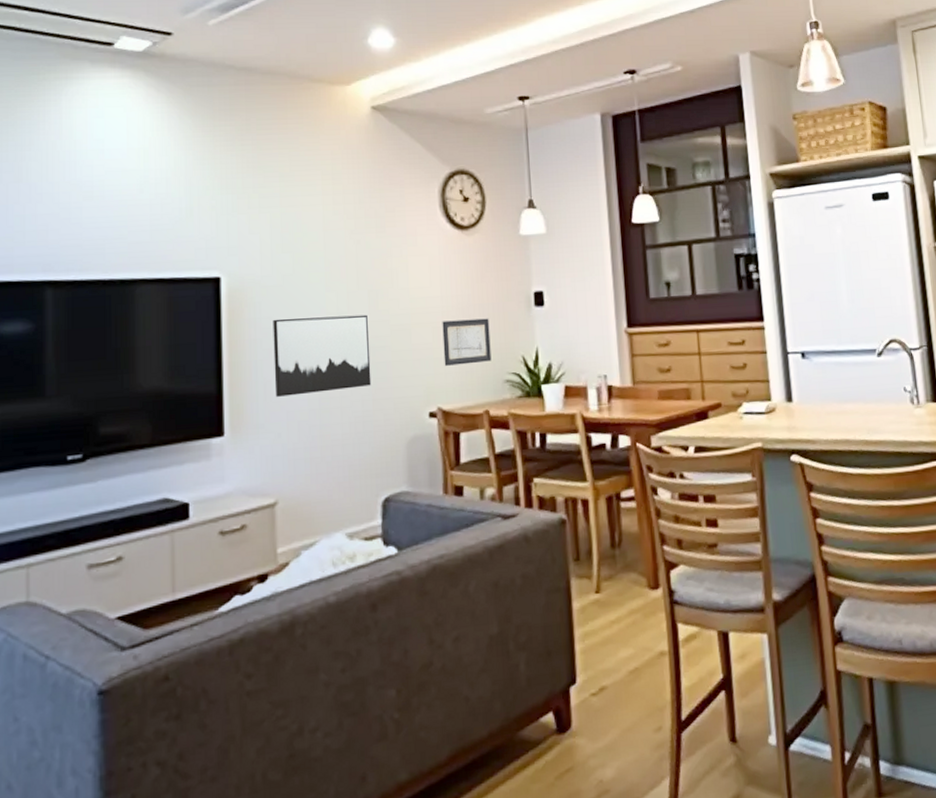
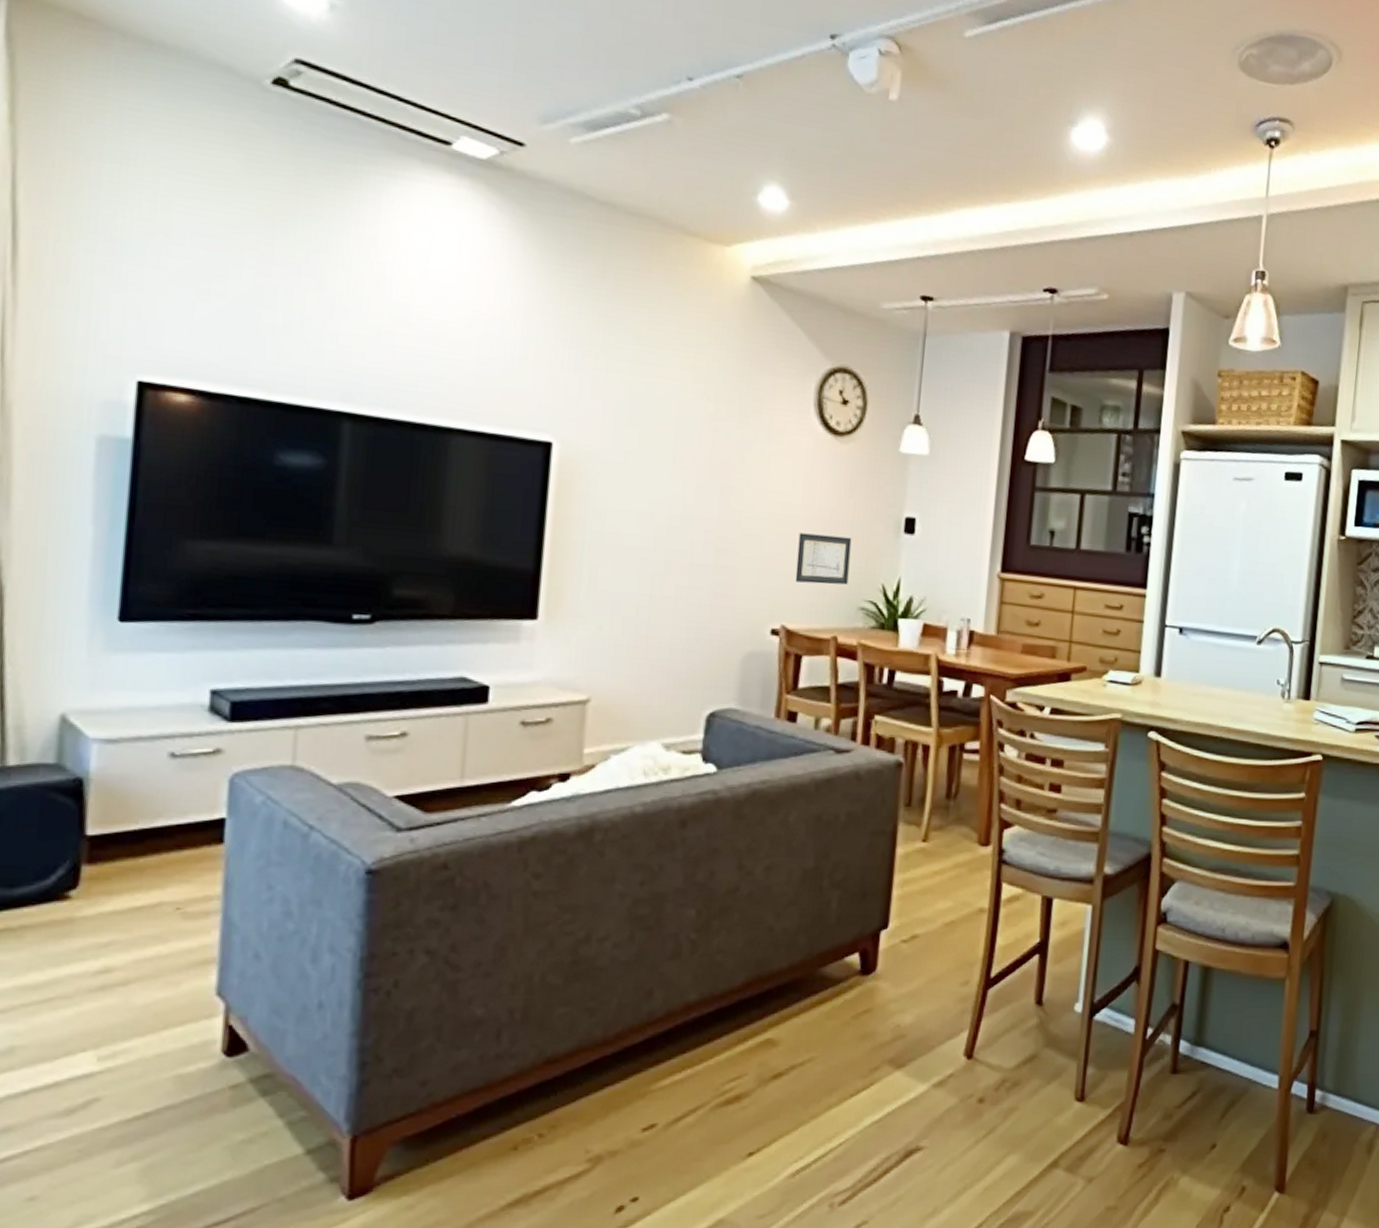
wall art: present [273,314,372,397] -> none [601,500,716,591]

